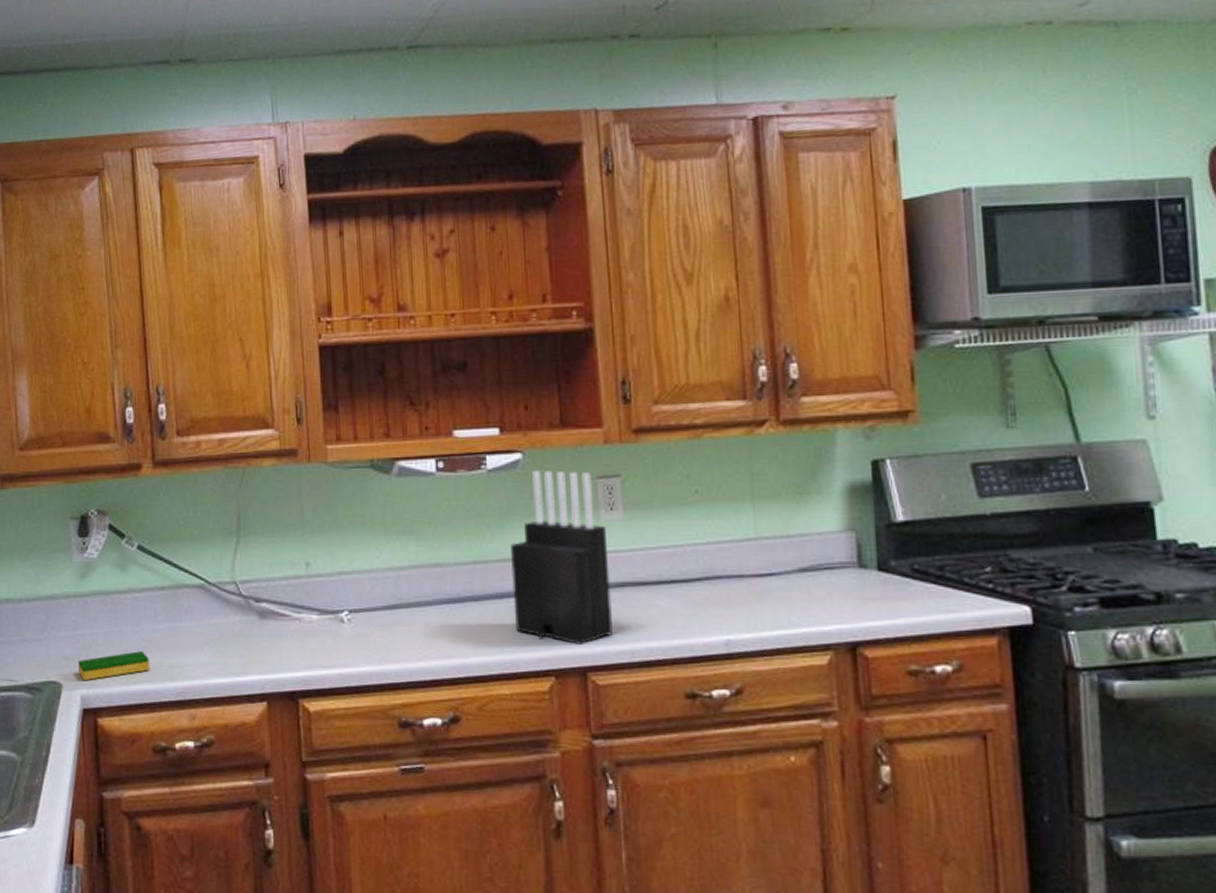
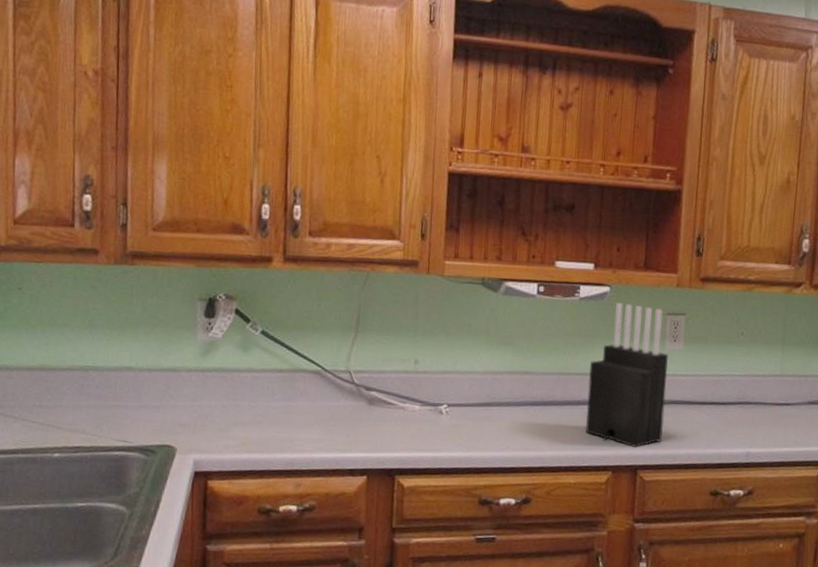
dish sponge: present [78,651,150,680] -> none [194,424,263,447]

